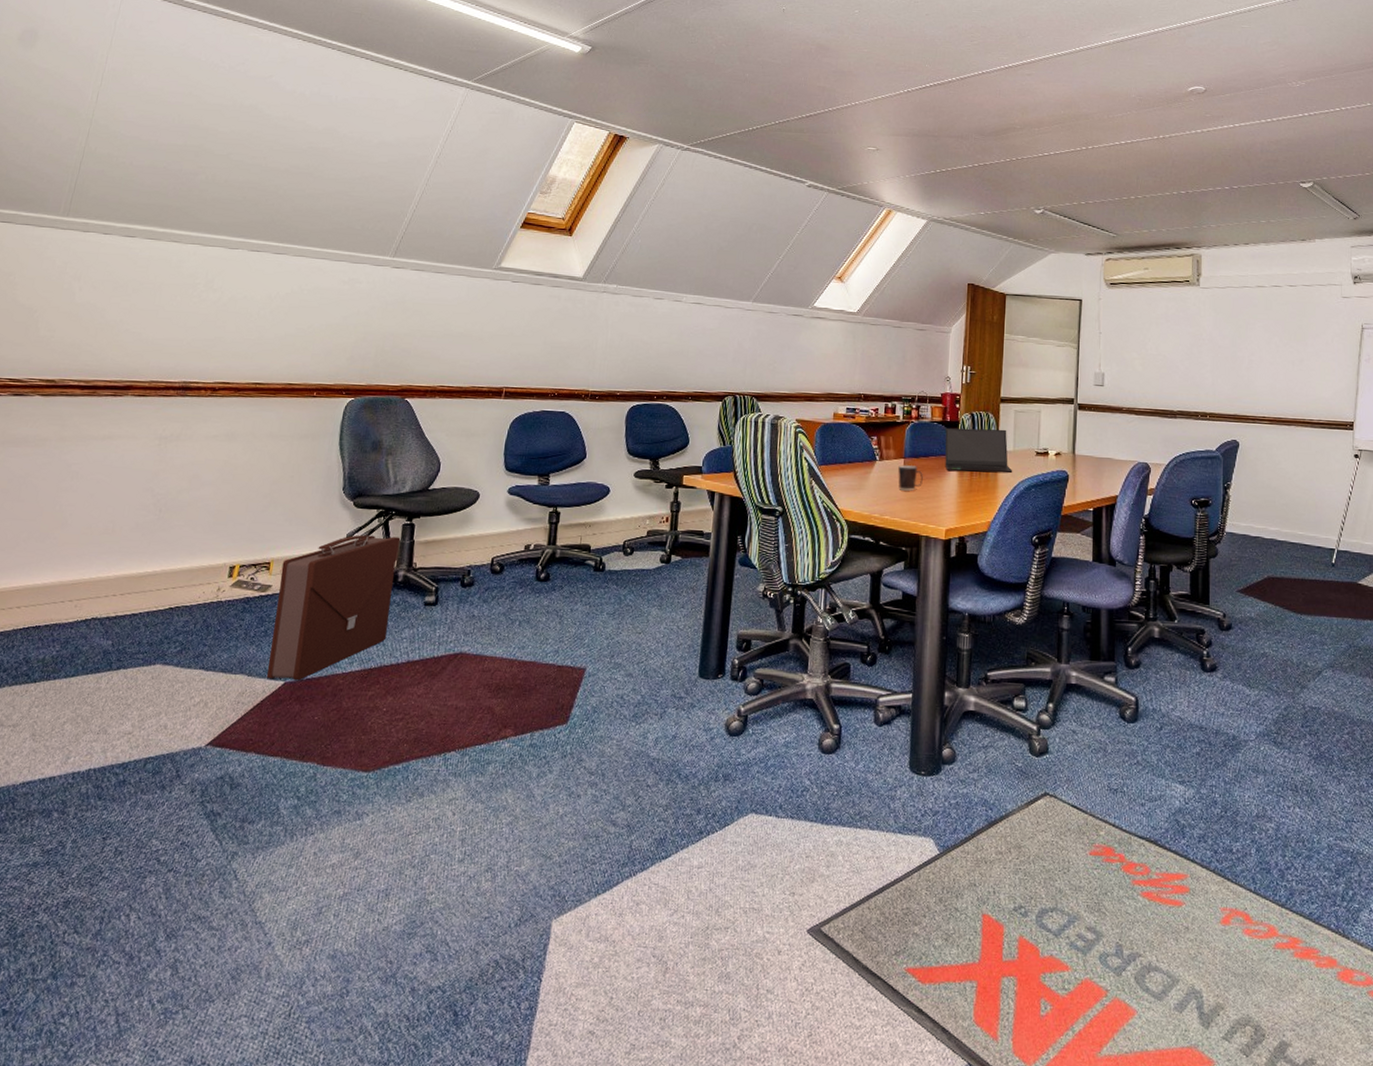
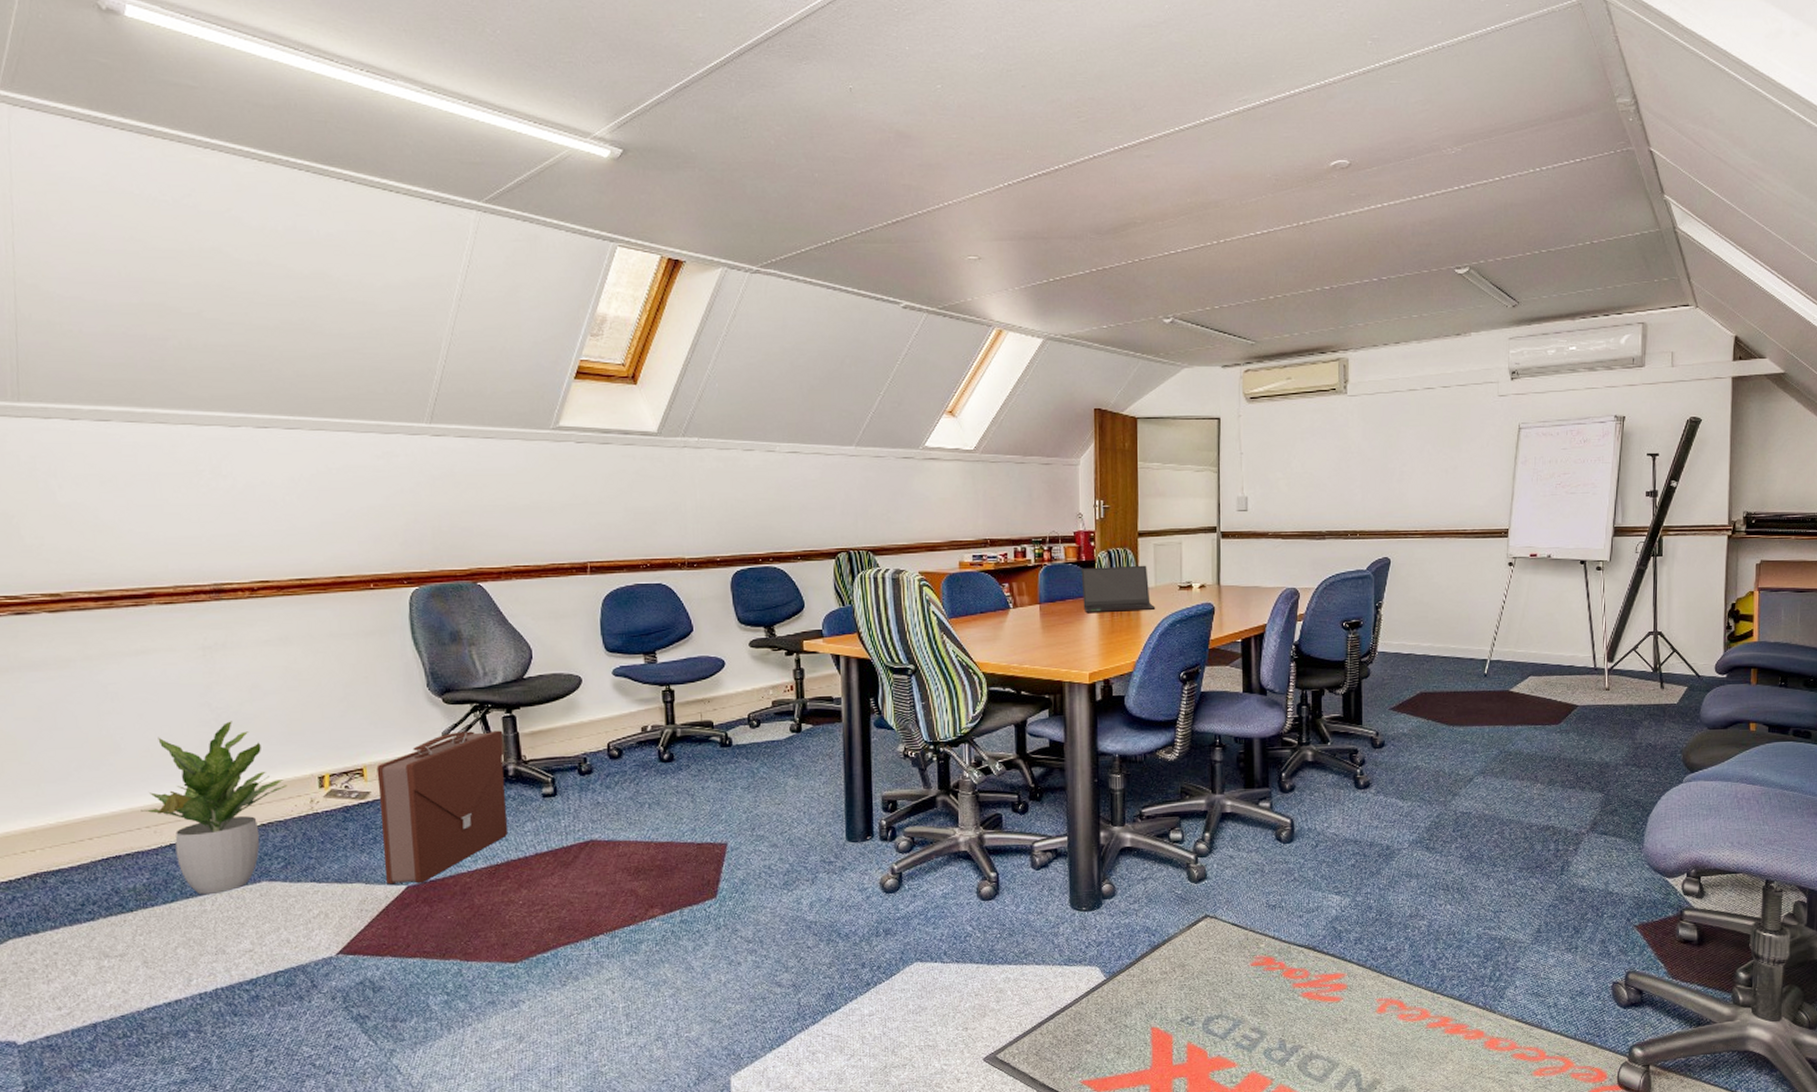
potted plant: none [69,507,201,673] -> present [141,721,288,895]
mug: present [898,465,923,491] -> none [1034,611,1061,637]

